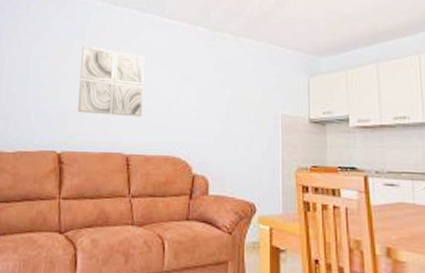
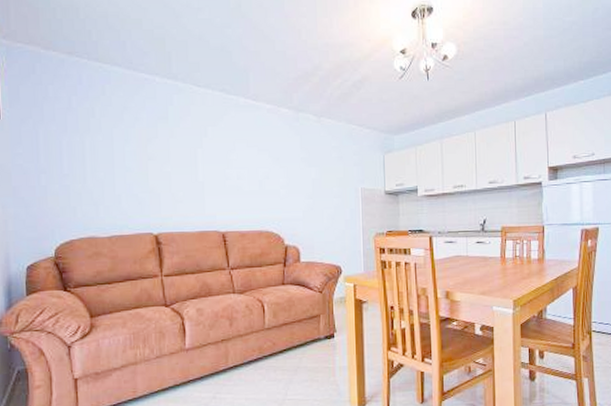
wall art: present [78,46,145,117] -> none [168,129,235,197]

